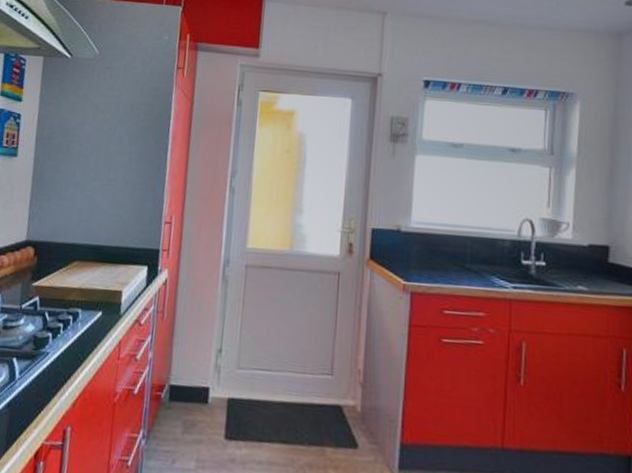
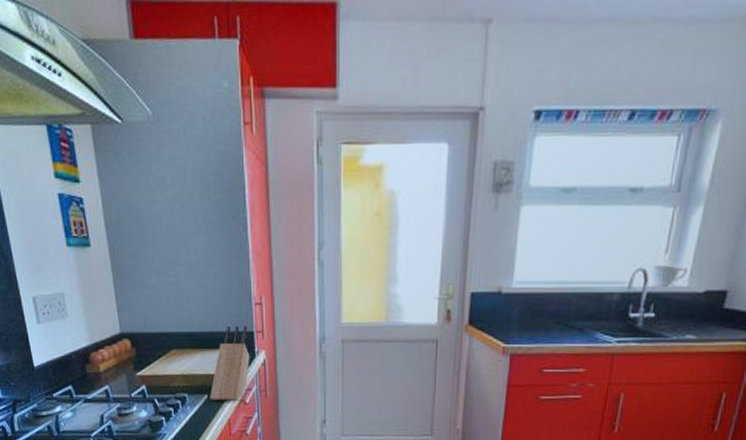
knife block: none [104,242,155,321] -> present [210,325,250,401]

